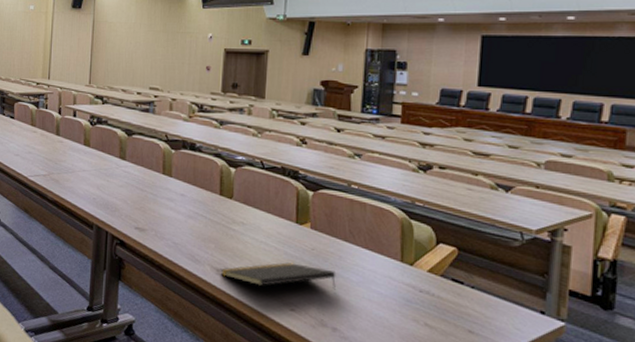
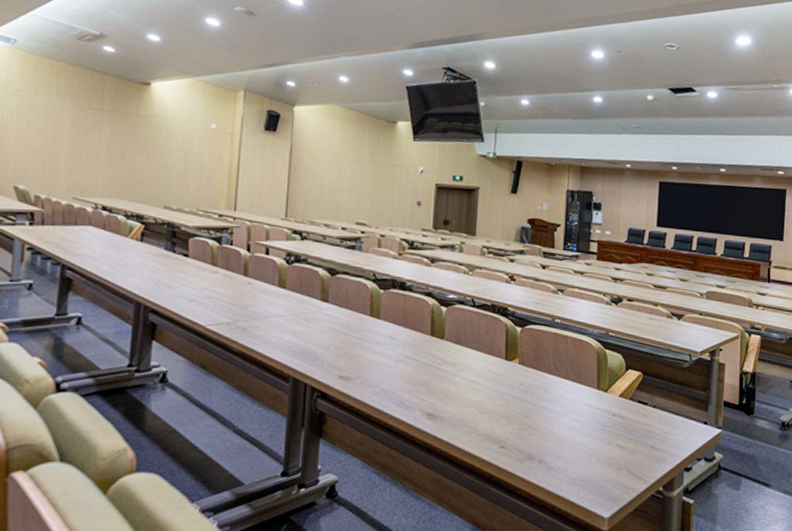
notepad: present [220,262,336,290] -> none [431,400,542,426]

